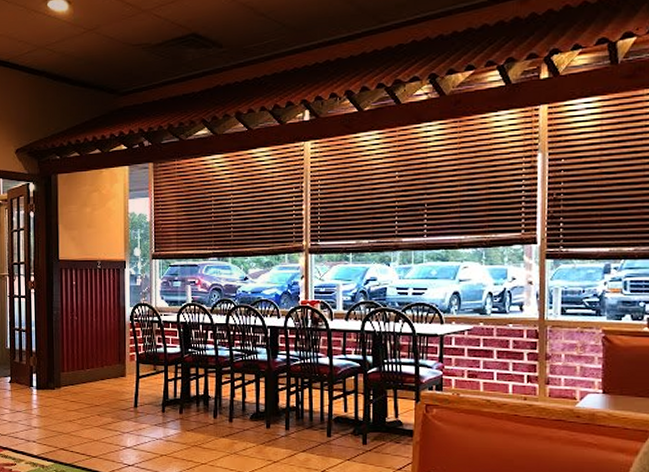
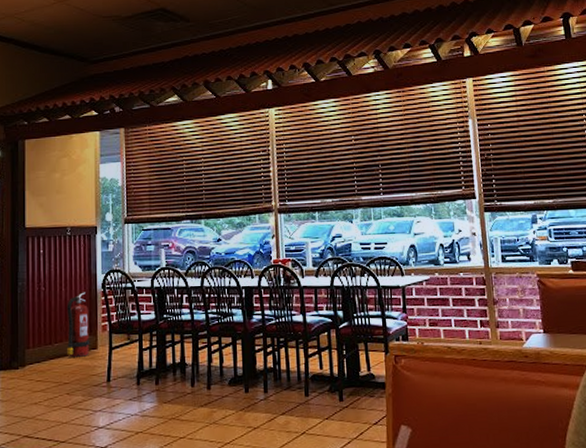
fire extinguisher: none [97,323,119,383] -> present [67,292,90,357]

